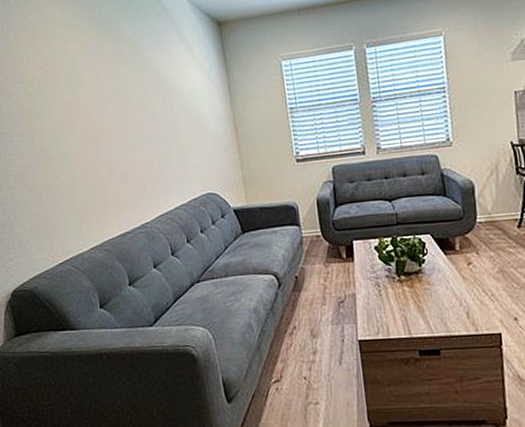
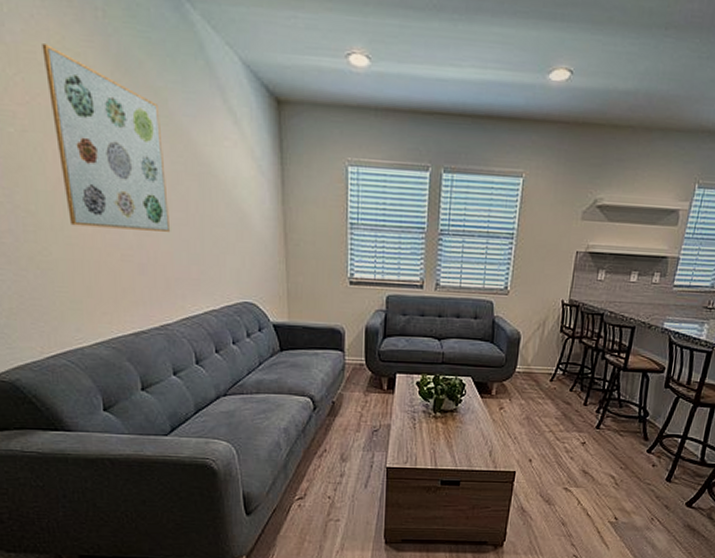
wall art: none [50,25,145,153] -> present [42,44,171,232]

